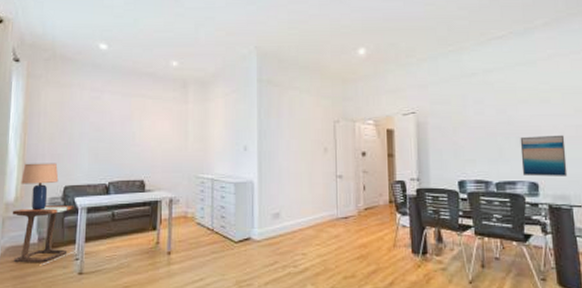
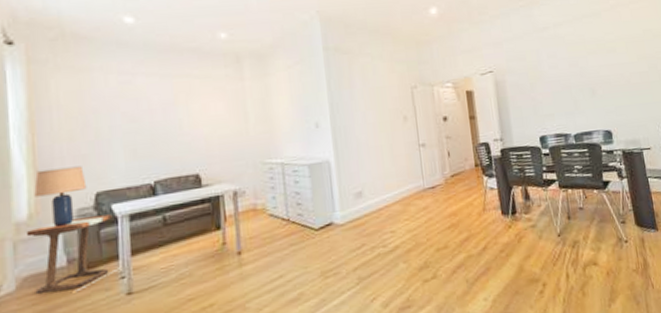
wall art: present [520,135,568,176] -> none [592,82,636,125]

